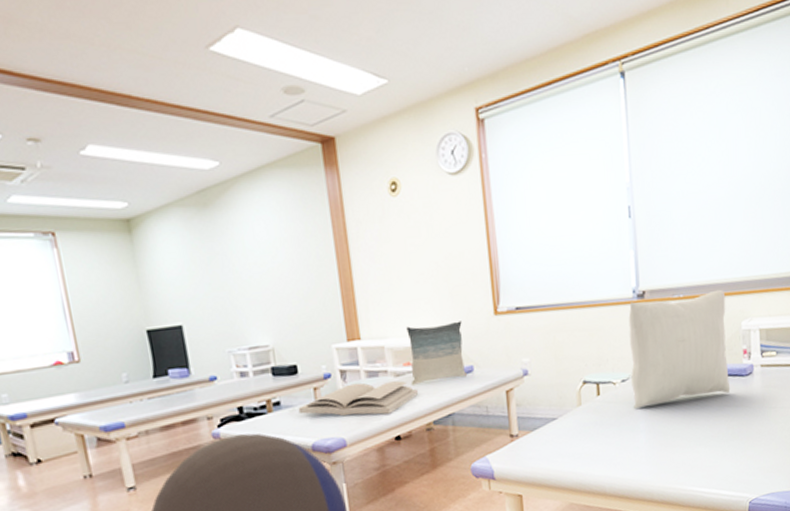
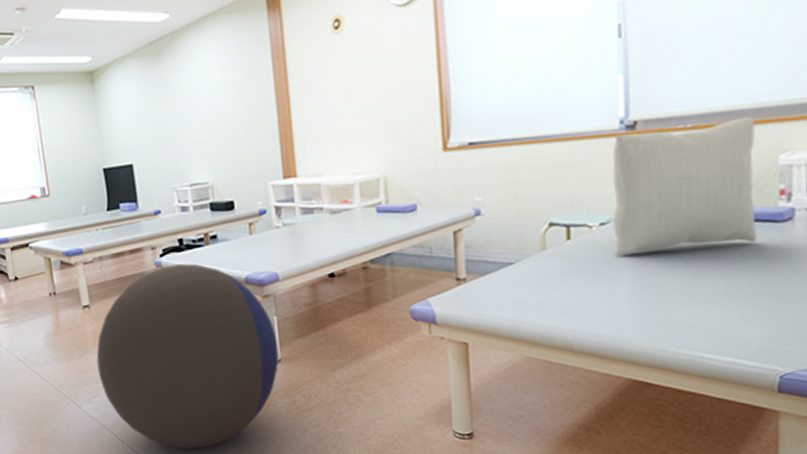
towel: present [298,381,419,417] -> none [233,218,355,252]
pillow: present [406,321,468,385] -> none [345,157,410,223]

